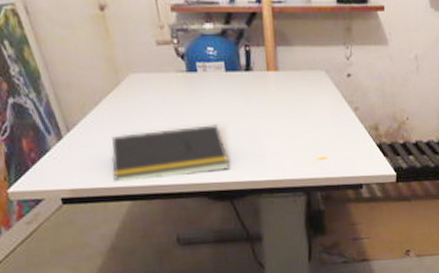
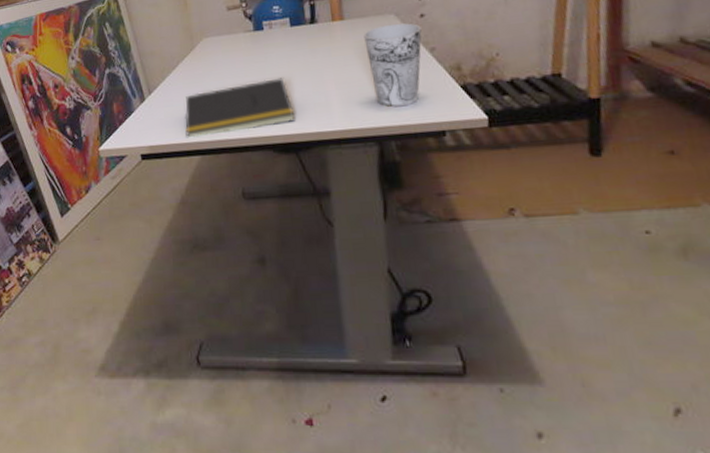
cup: none [296,80,348,161] -> present [363,23,422,108]

